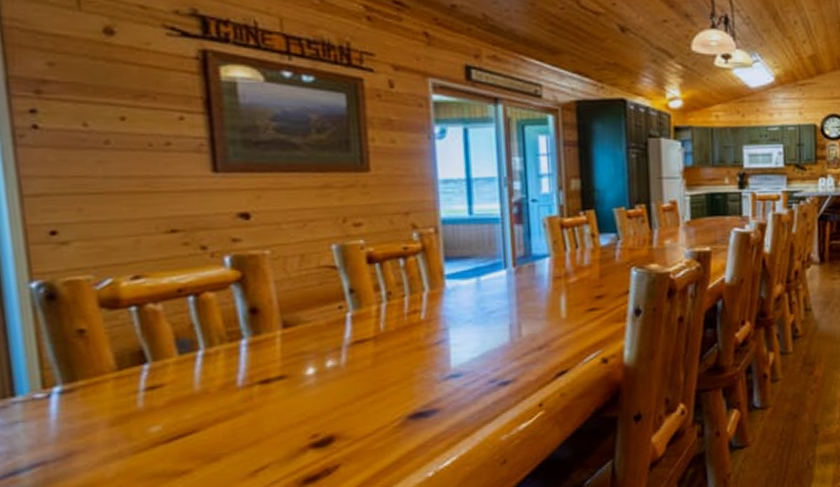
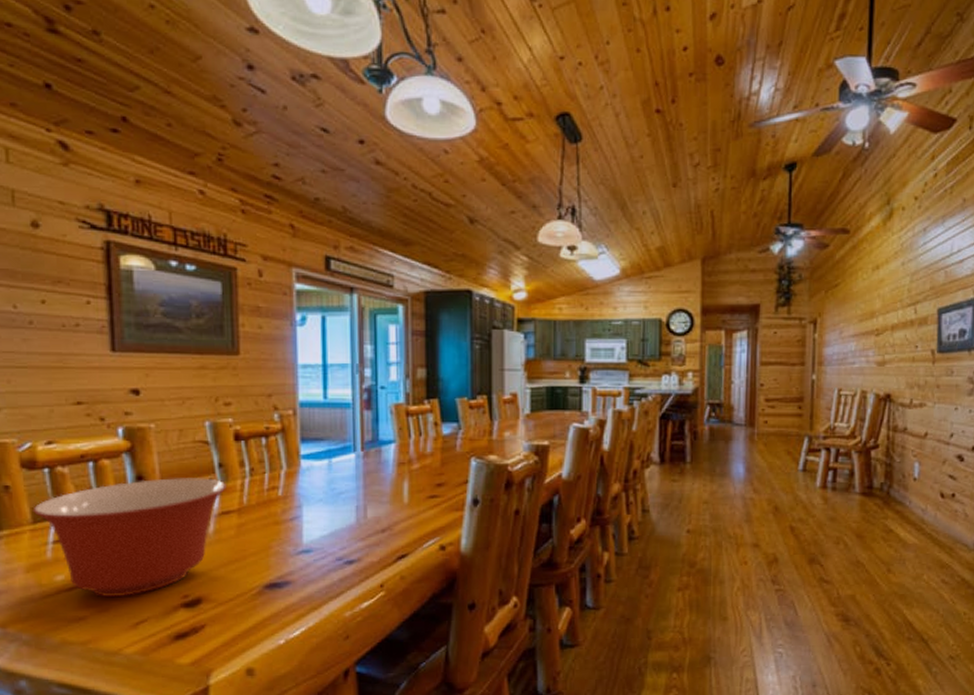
mixing bowl: none [117,305,361,445] -> present [32,478,228,598]

